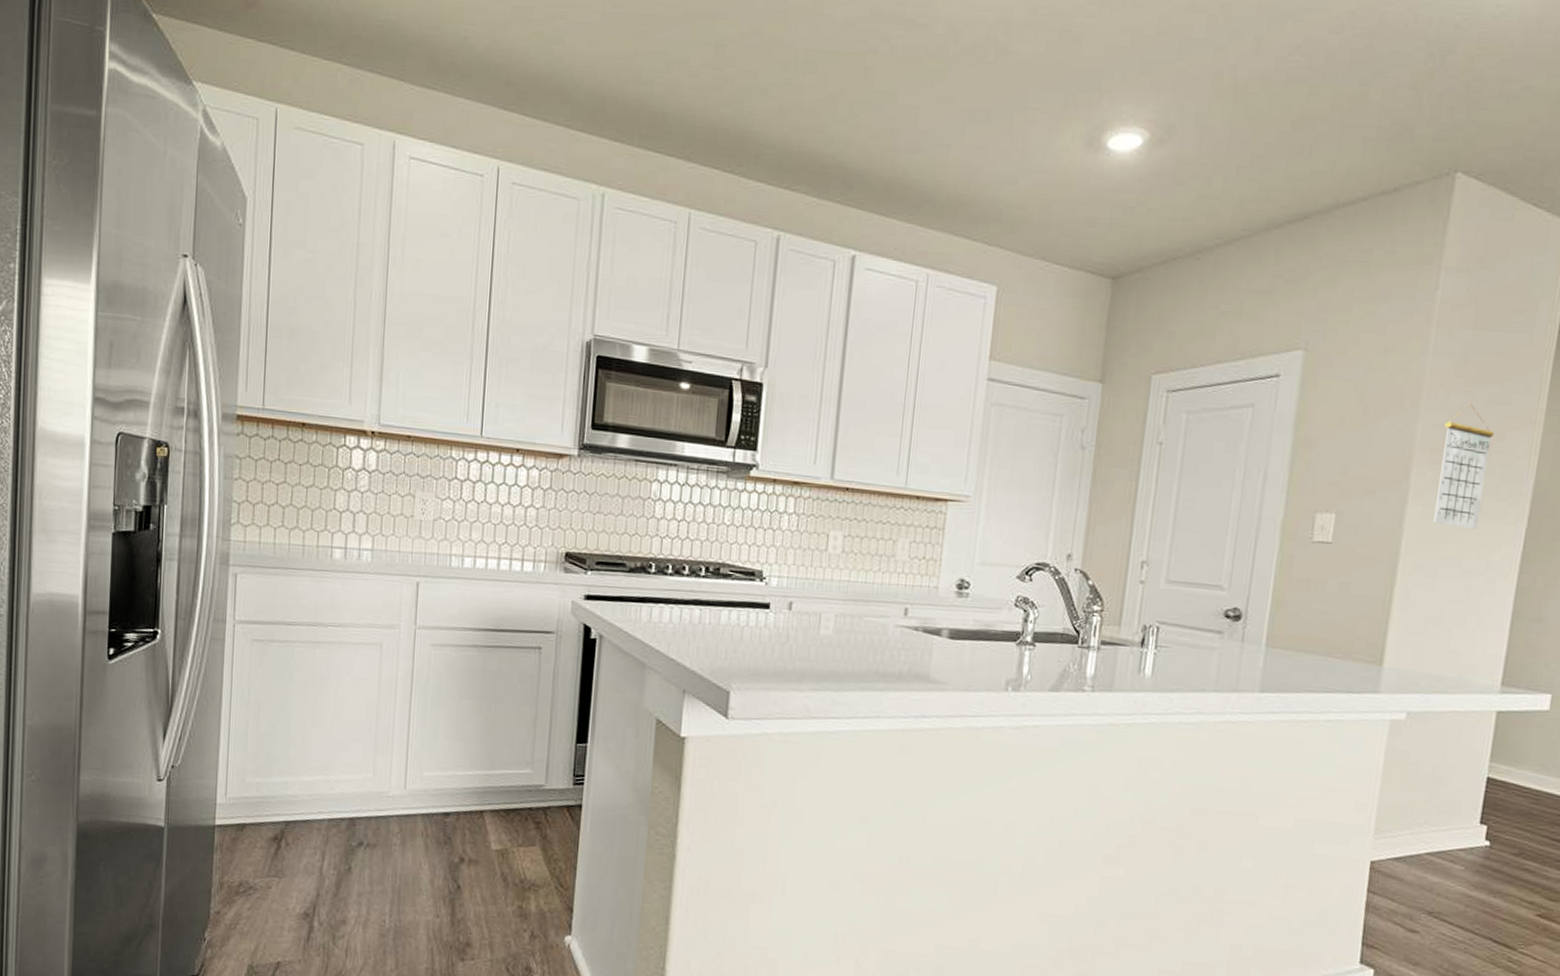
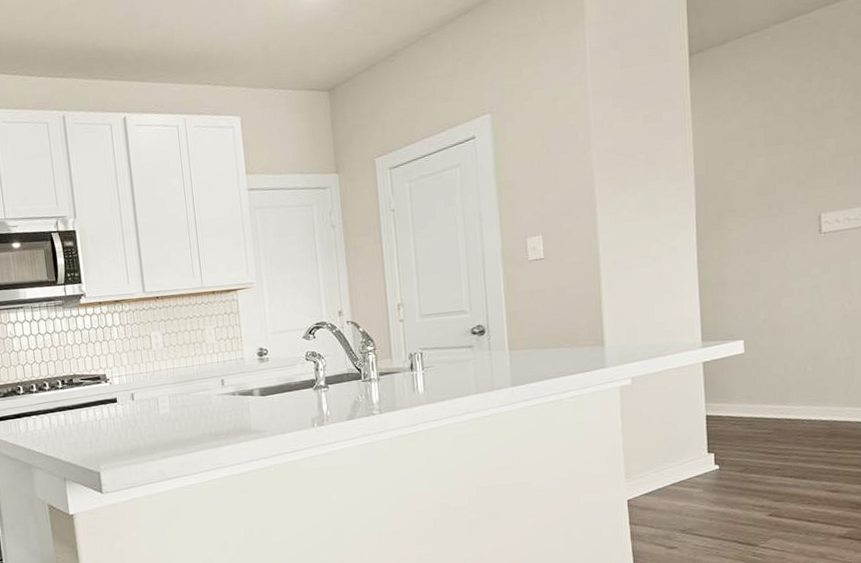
calendar: present [1434,403,1494,529] -> none [614,126,656,226]

